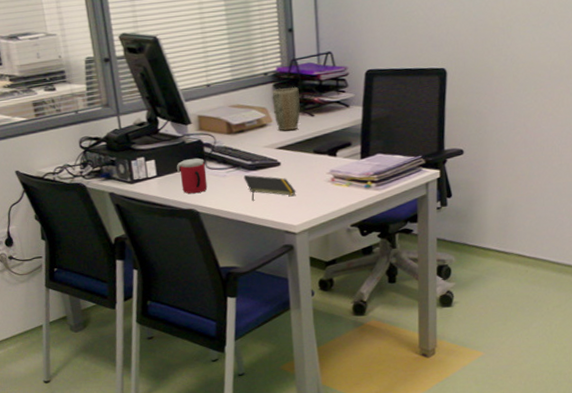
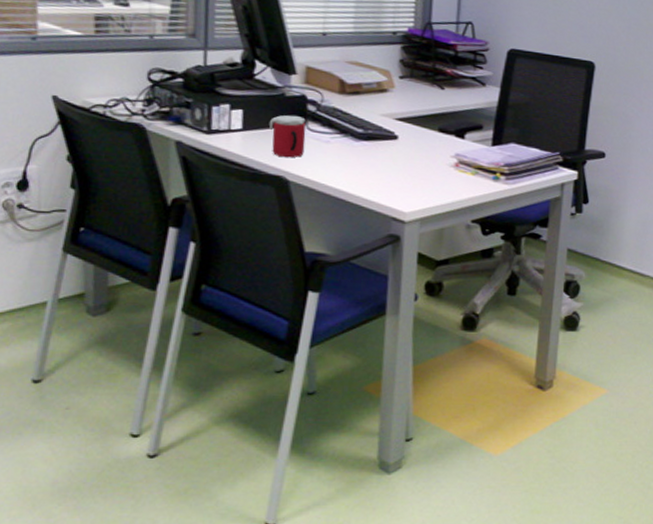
notepad: present [243,175,296,201] -> none [351,145,412,177]
plant pot: present [272,87,301,131] -> none [397,51,431,102]

